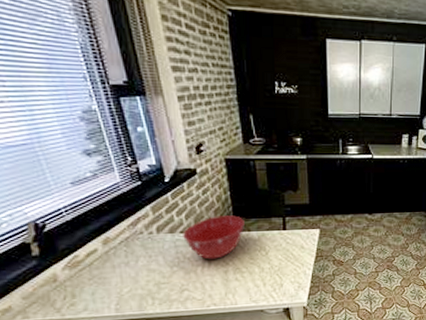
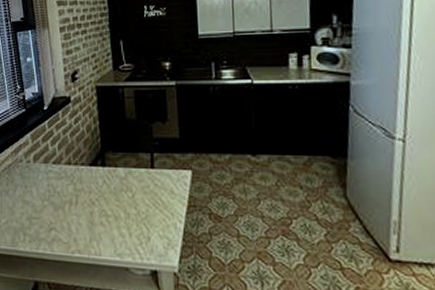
mixing bowl: present [183,215,245,259] -> none [55,147,112,197]

